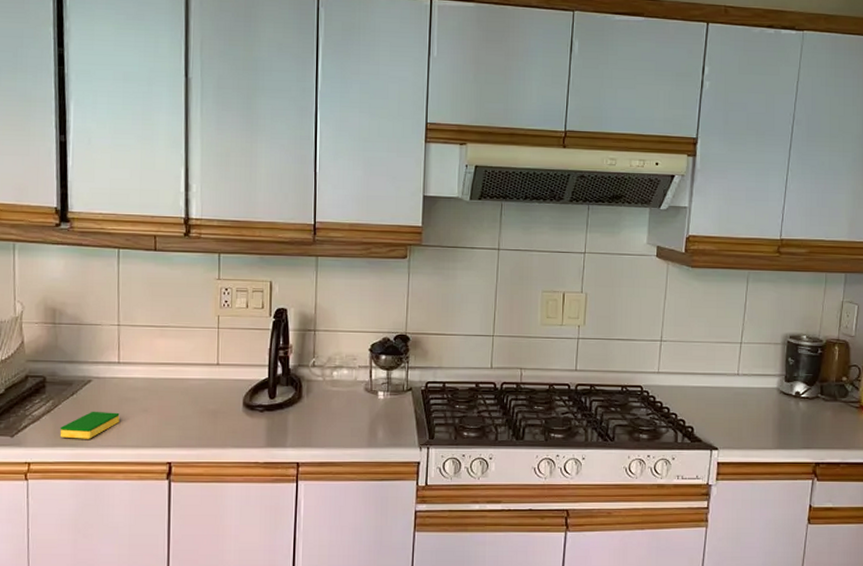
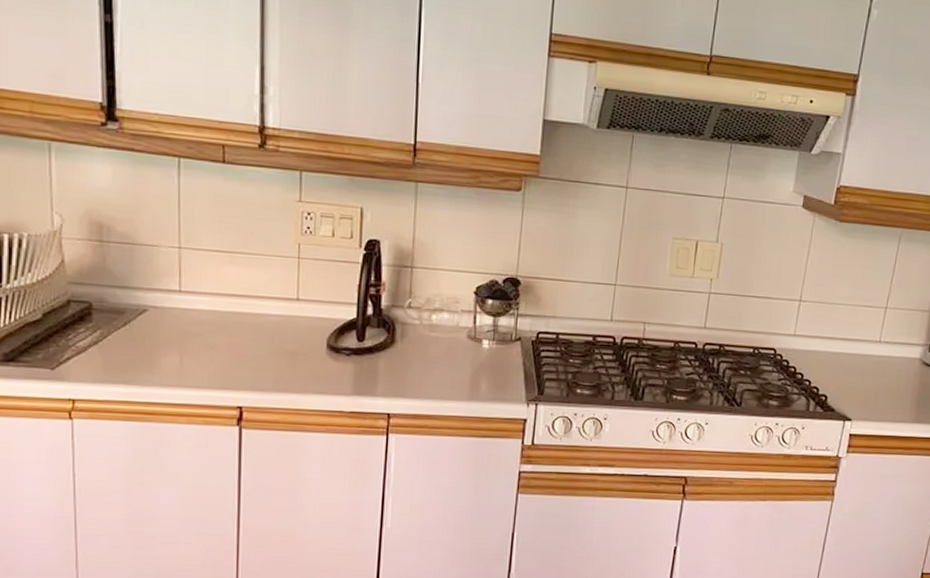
dish sponge: present [59,411,120,439] -> none [110,344,181,377]

